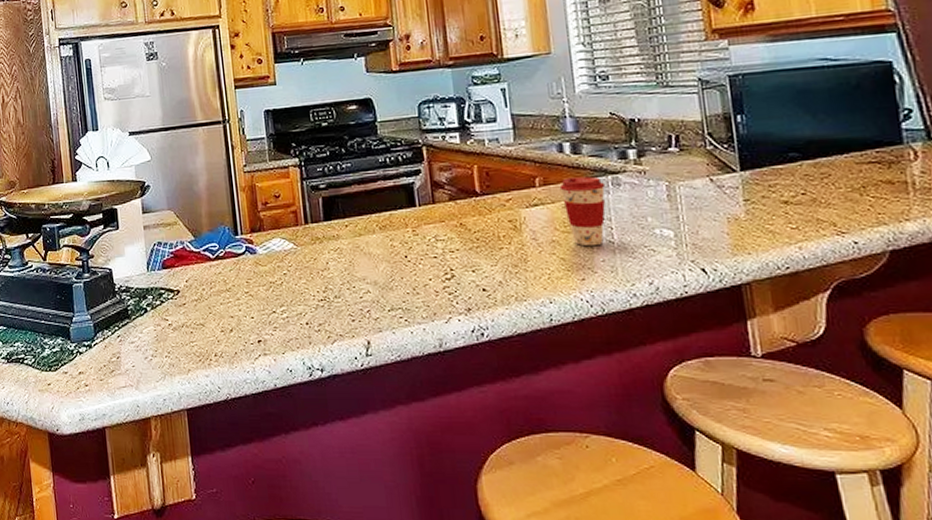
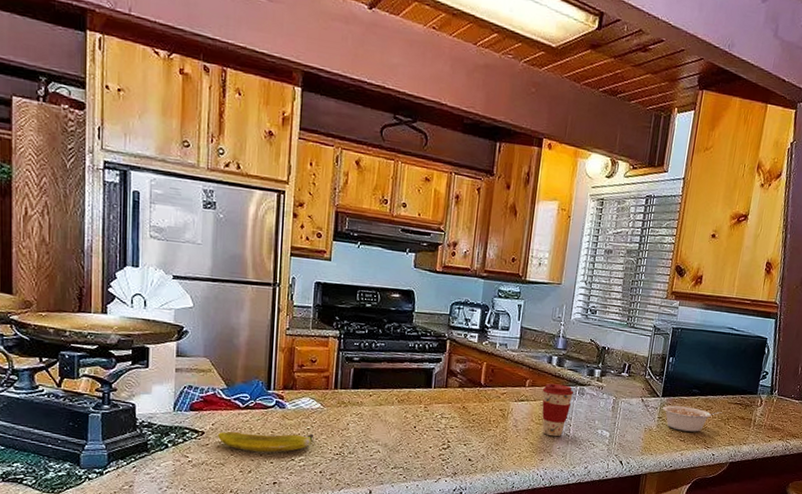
banana: none [193,280,293,307] -> present [218,431,314,453]
legume: none [747,178,850,215] -> present [663,405,722,432]

